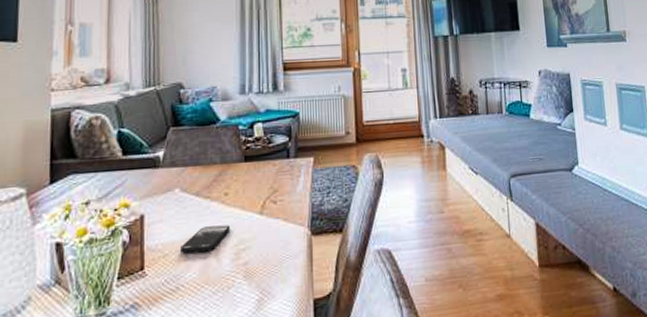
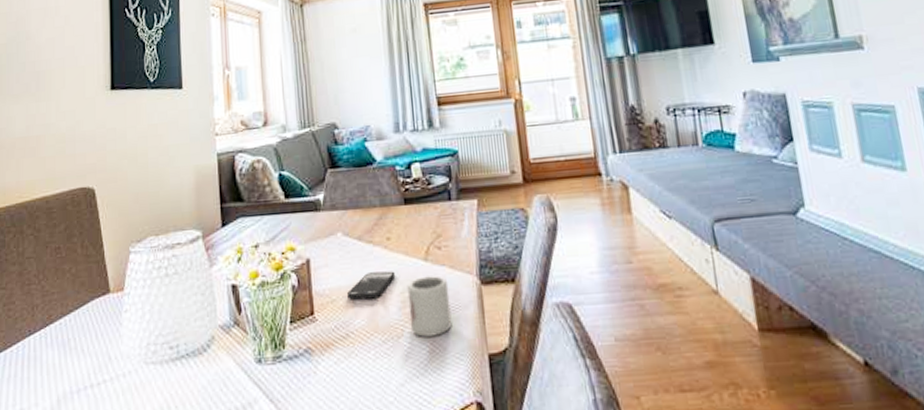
cup: none [241,227,282,287] -> present [407,275,452,337]

